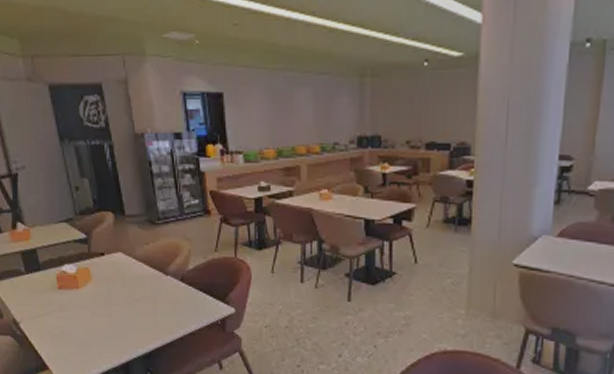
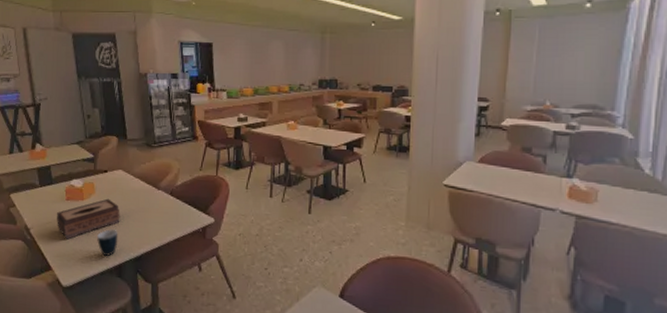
tissue box: none [49,286,124,335] -> present [57,198,120,240]
mug: none [98,322,123,353] -> present [97,229,118,256]

